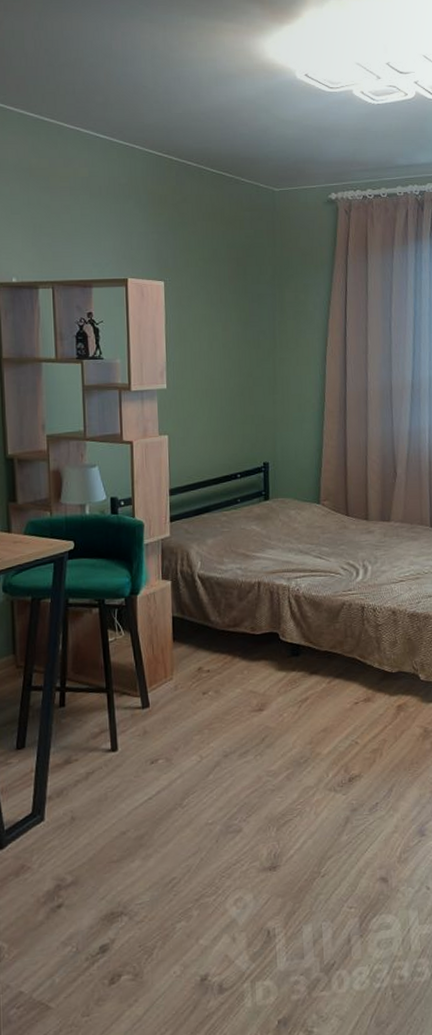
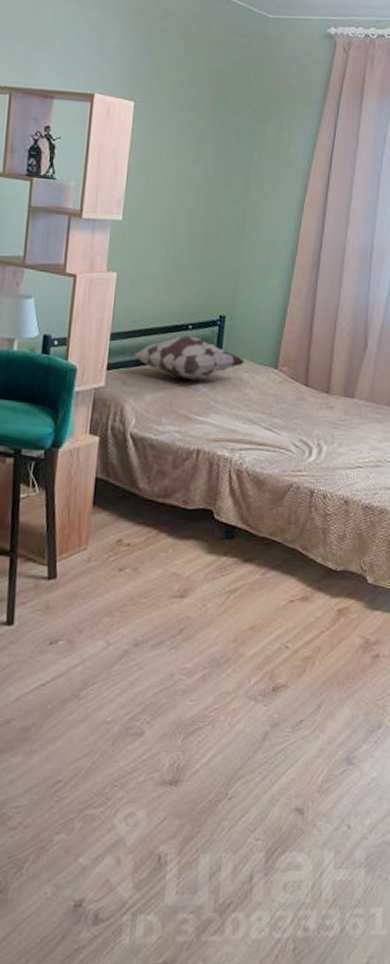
decorative pillow: none [182,484,290,523] -> present [122,336,245,380]

